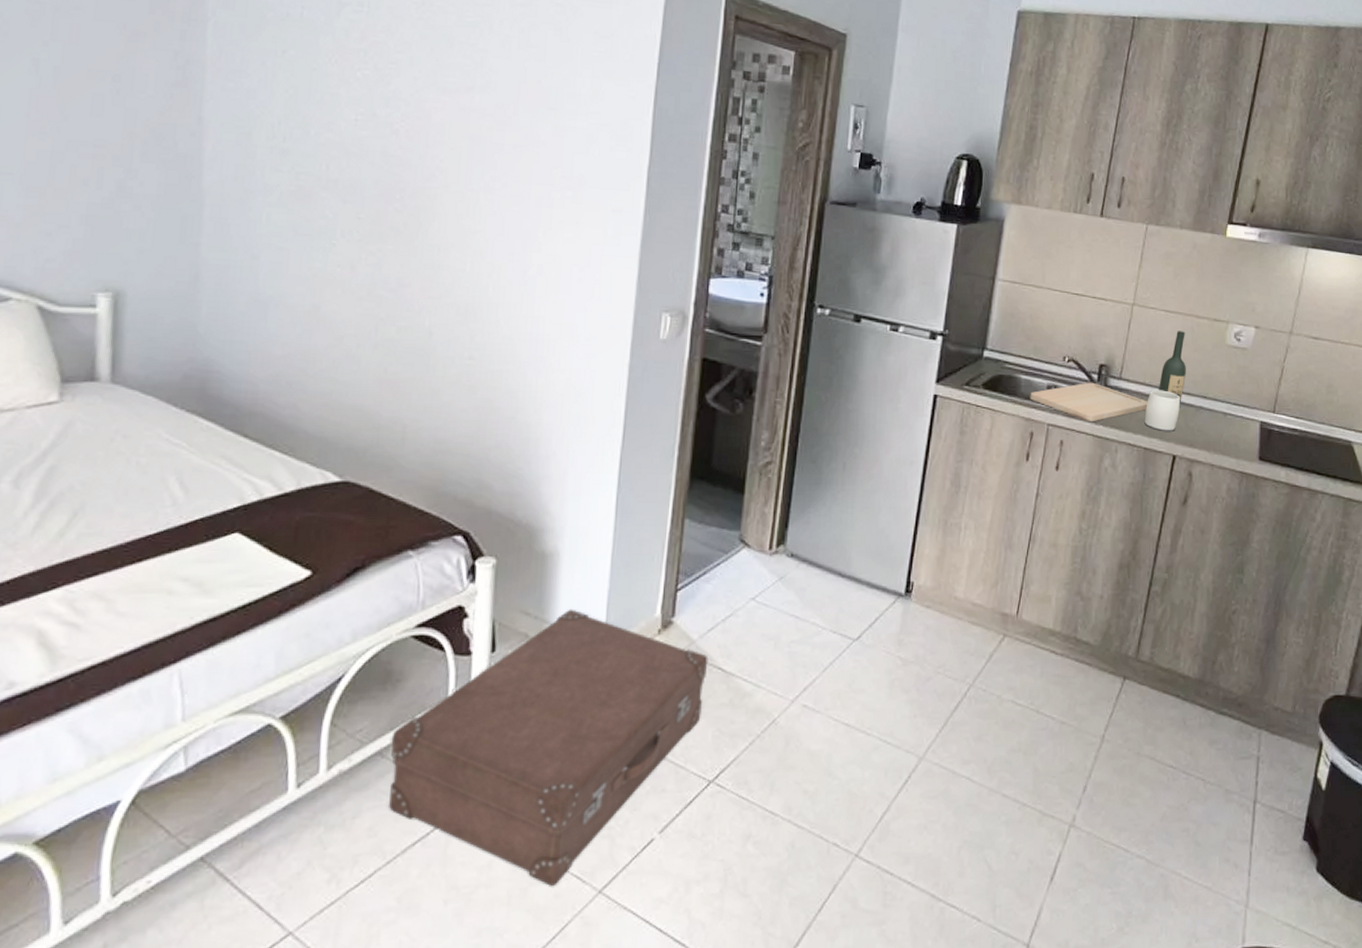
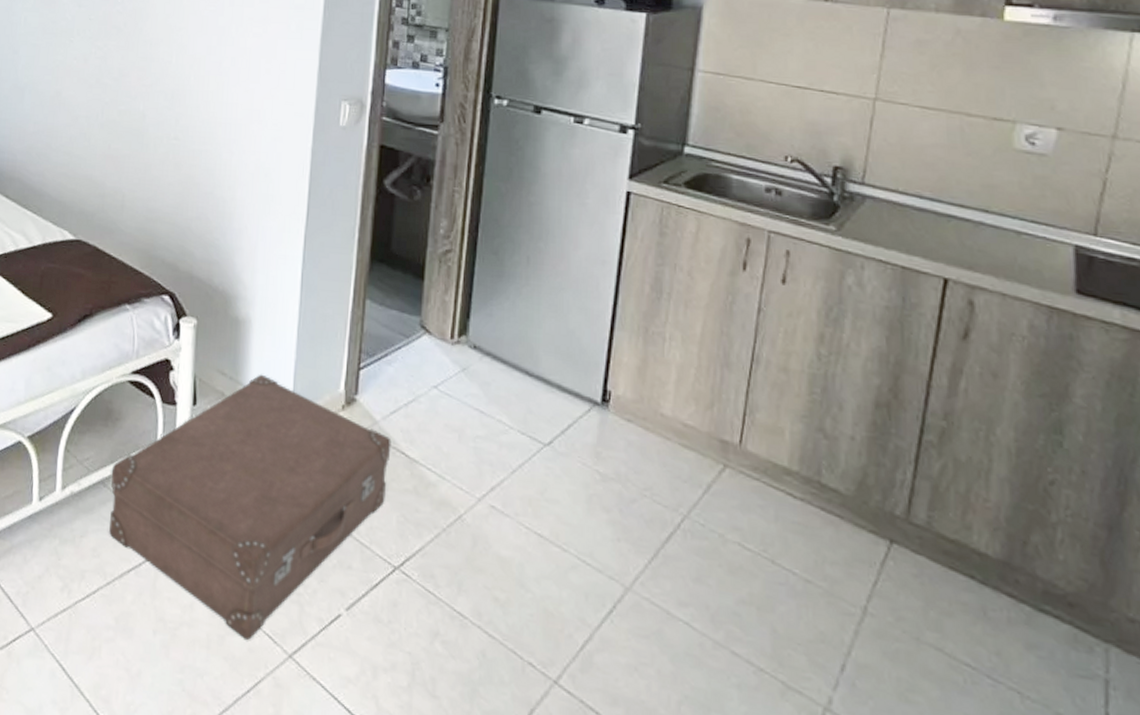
cutting board: present [1030,382,1148,422] -> none [744,186,904,233]
mug: present [1144,390,1181,433] -> none [899,198,951,251]
wine bottle: present [1159,331,1186,406] -> none [918,131,956,220]

